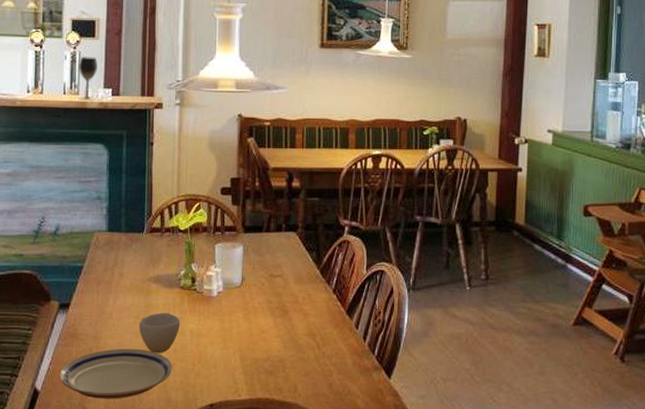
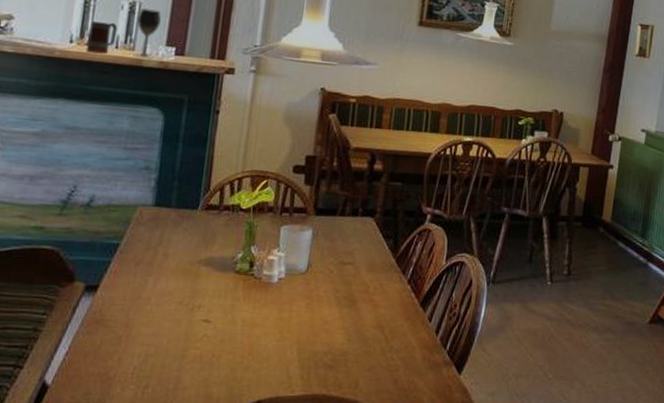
beer mug: none [40,71,64,100] -> present [85,21,118,54]
plate: present [60,348,173,399] -> none [77,337,218,395]
cup: present [139,313,181,354] -> none [181,299,232,344]

